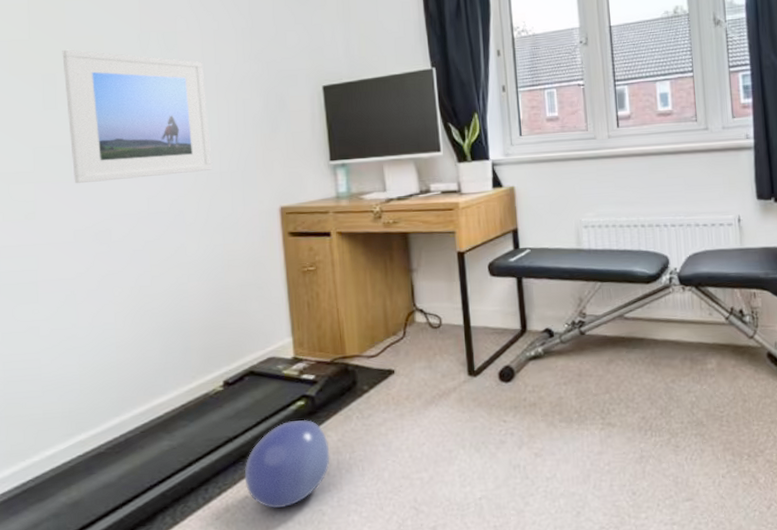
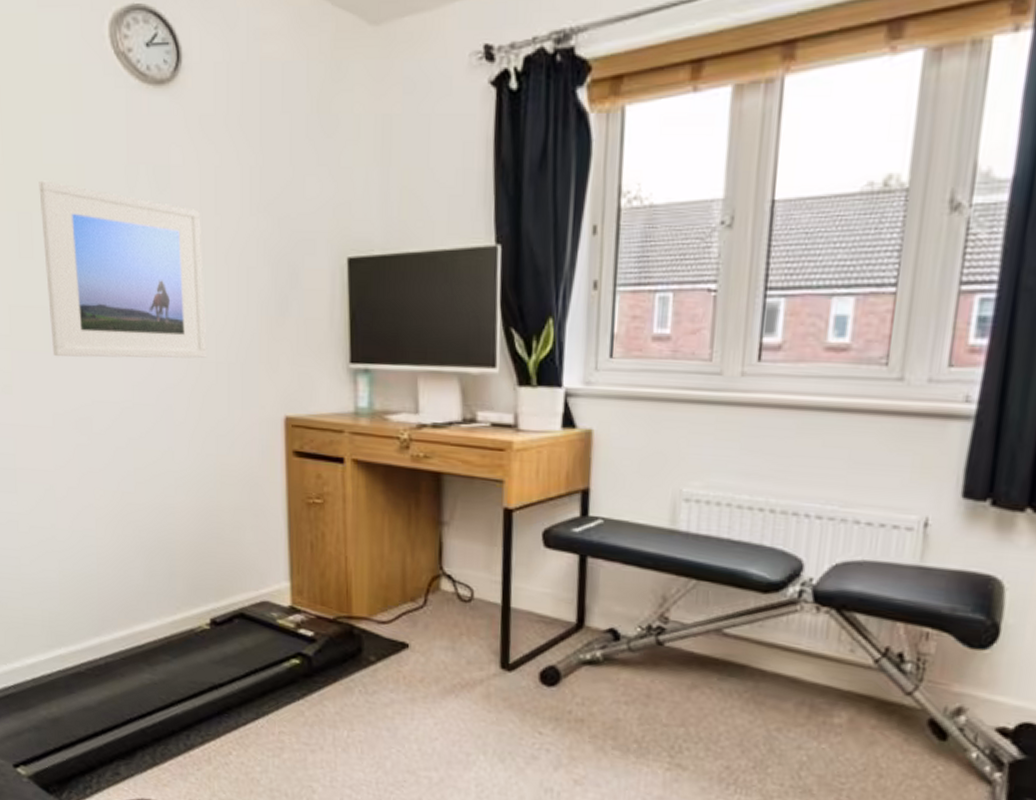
ball: present [244,420,330,508] -> none [229,679,325,775]

